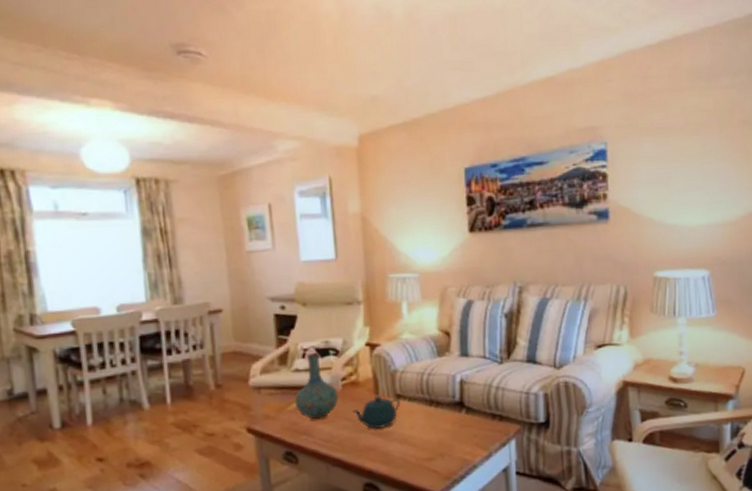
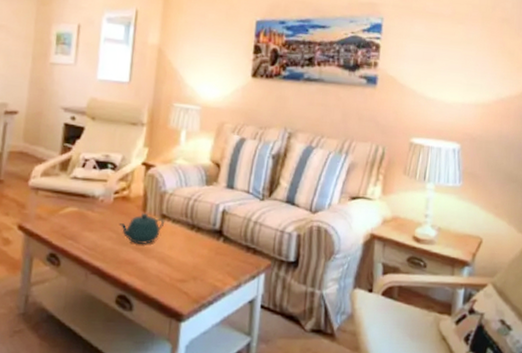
vase: present [294,353,339,420] -> none [67,164,109,227]

